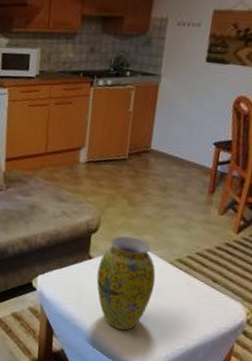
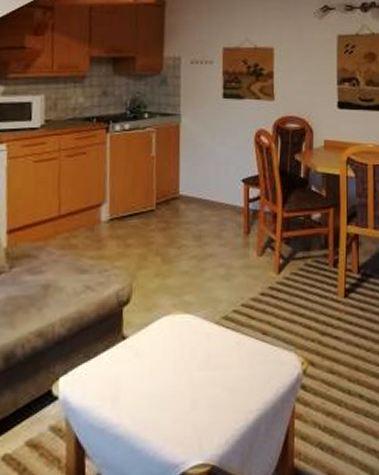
vase: present [96,236,156,331] -> none [134,301,203,423]

